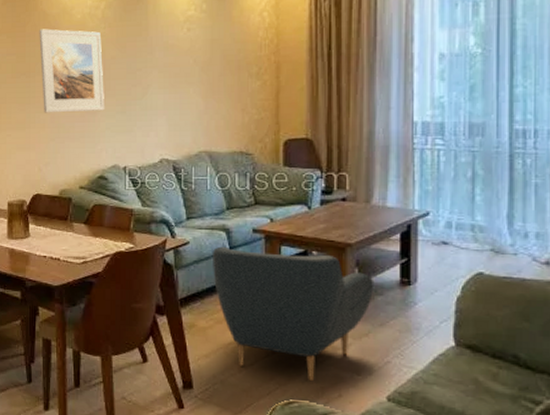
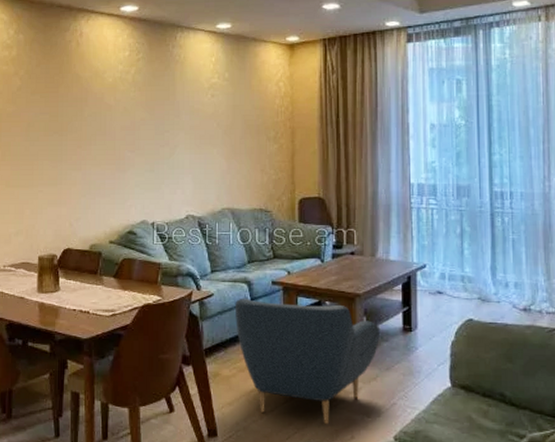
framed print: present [39,29,104,113] -> none [72,90,134,170]

